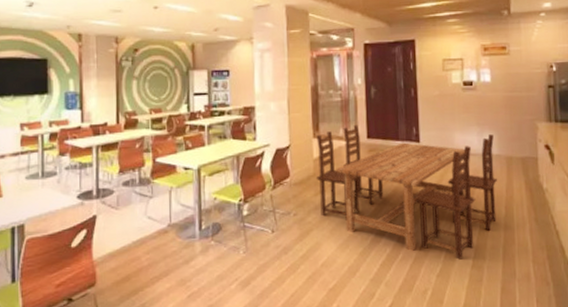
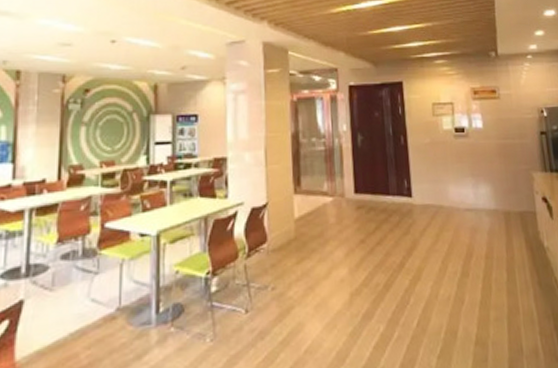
dining table: present [316,124,498,260] -> none [298,176,498,336]

